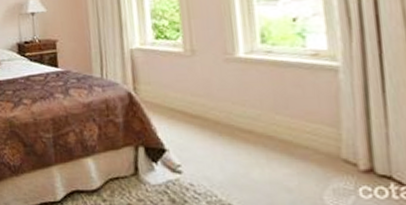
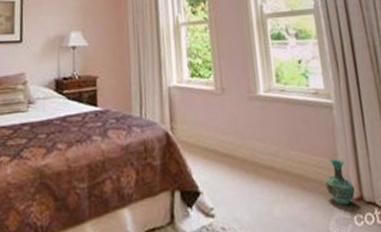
vase: none [322,127,363,176] -> present [325,159,355,206]

